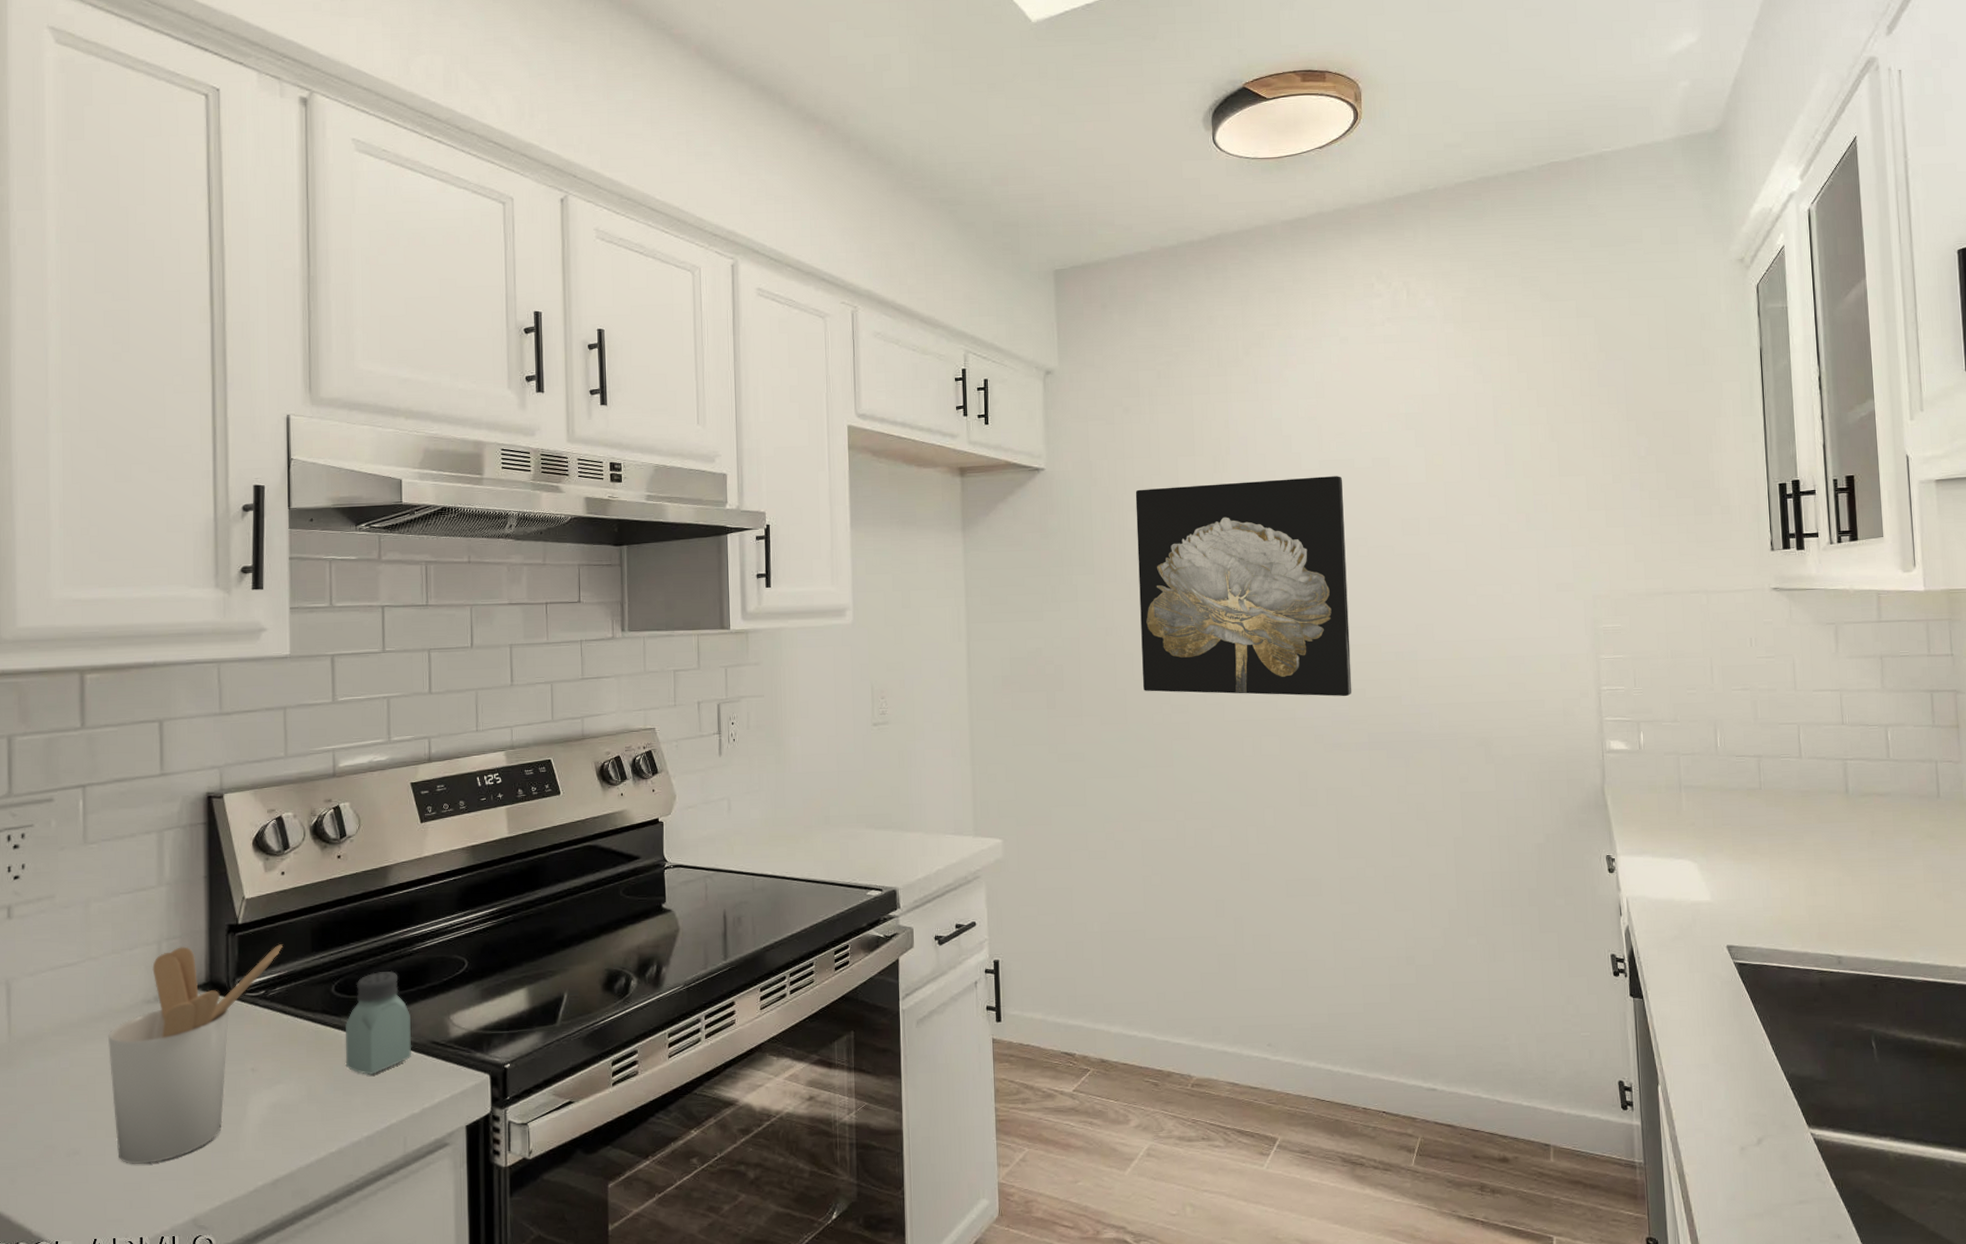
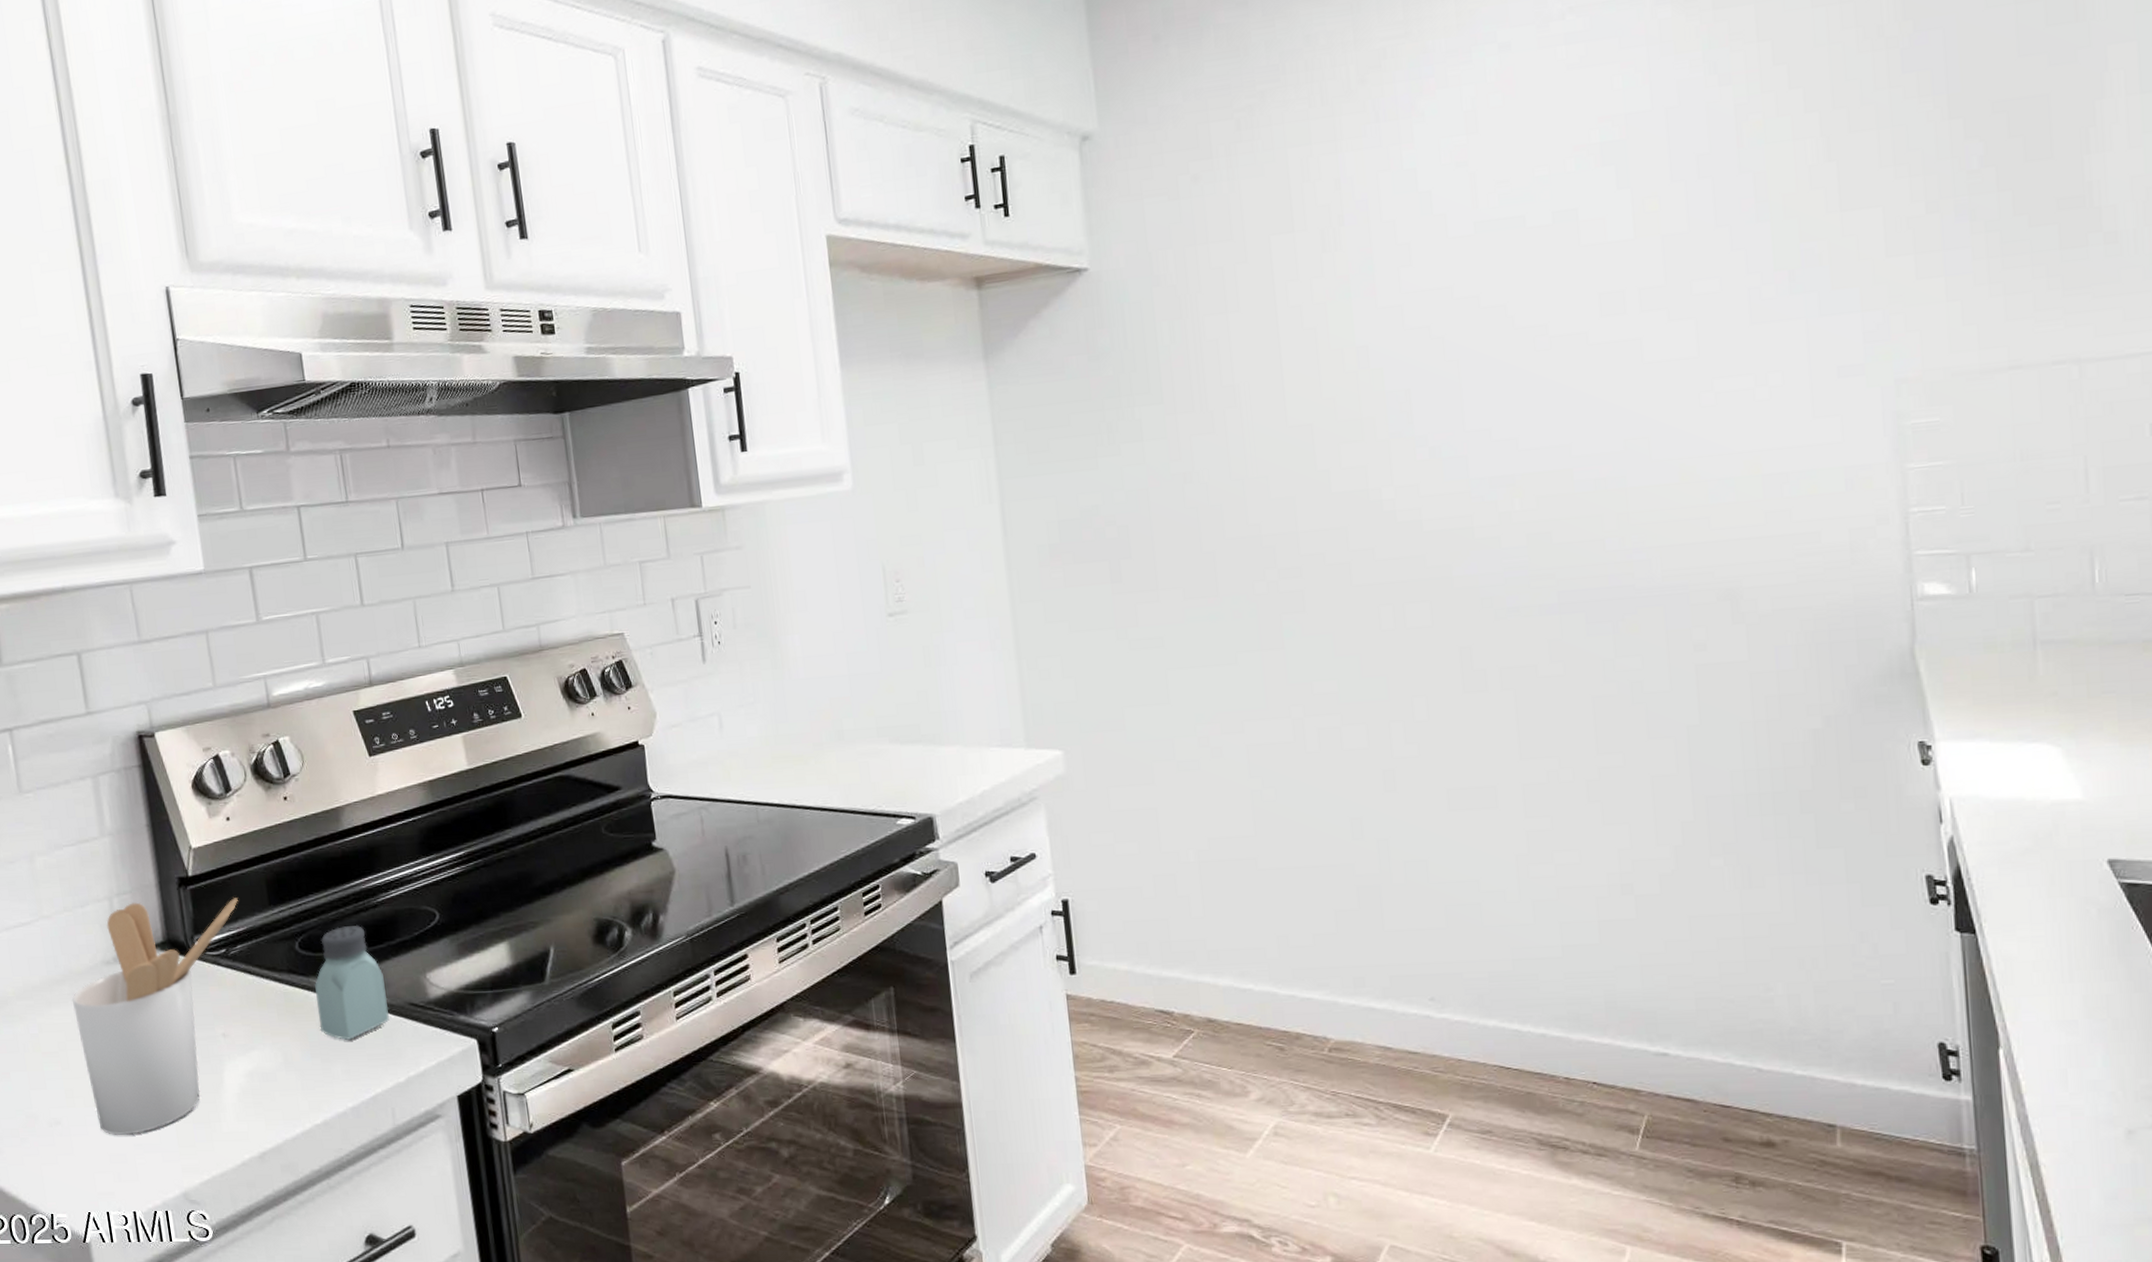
wall art: present [1135,476,1352,697] -> none [1213,241,1533,553]

